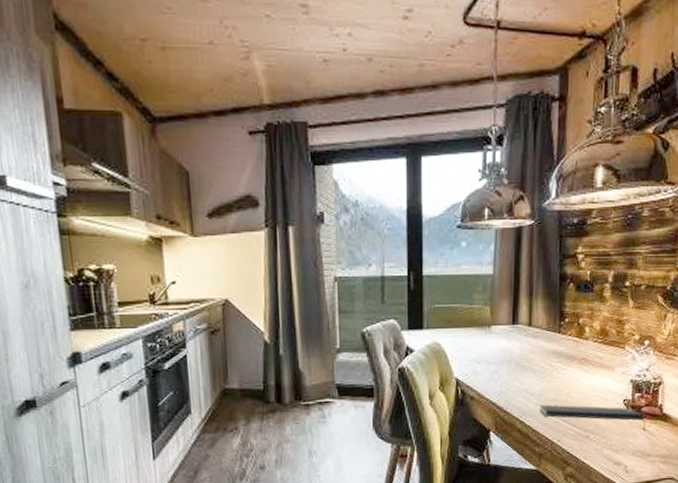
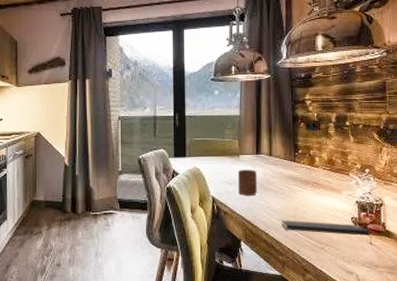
cup: none [488,343,512,376] -> present [237,169,257,195]

